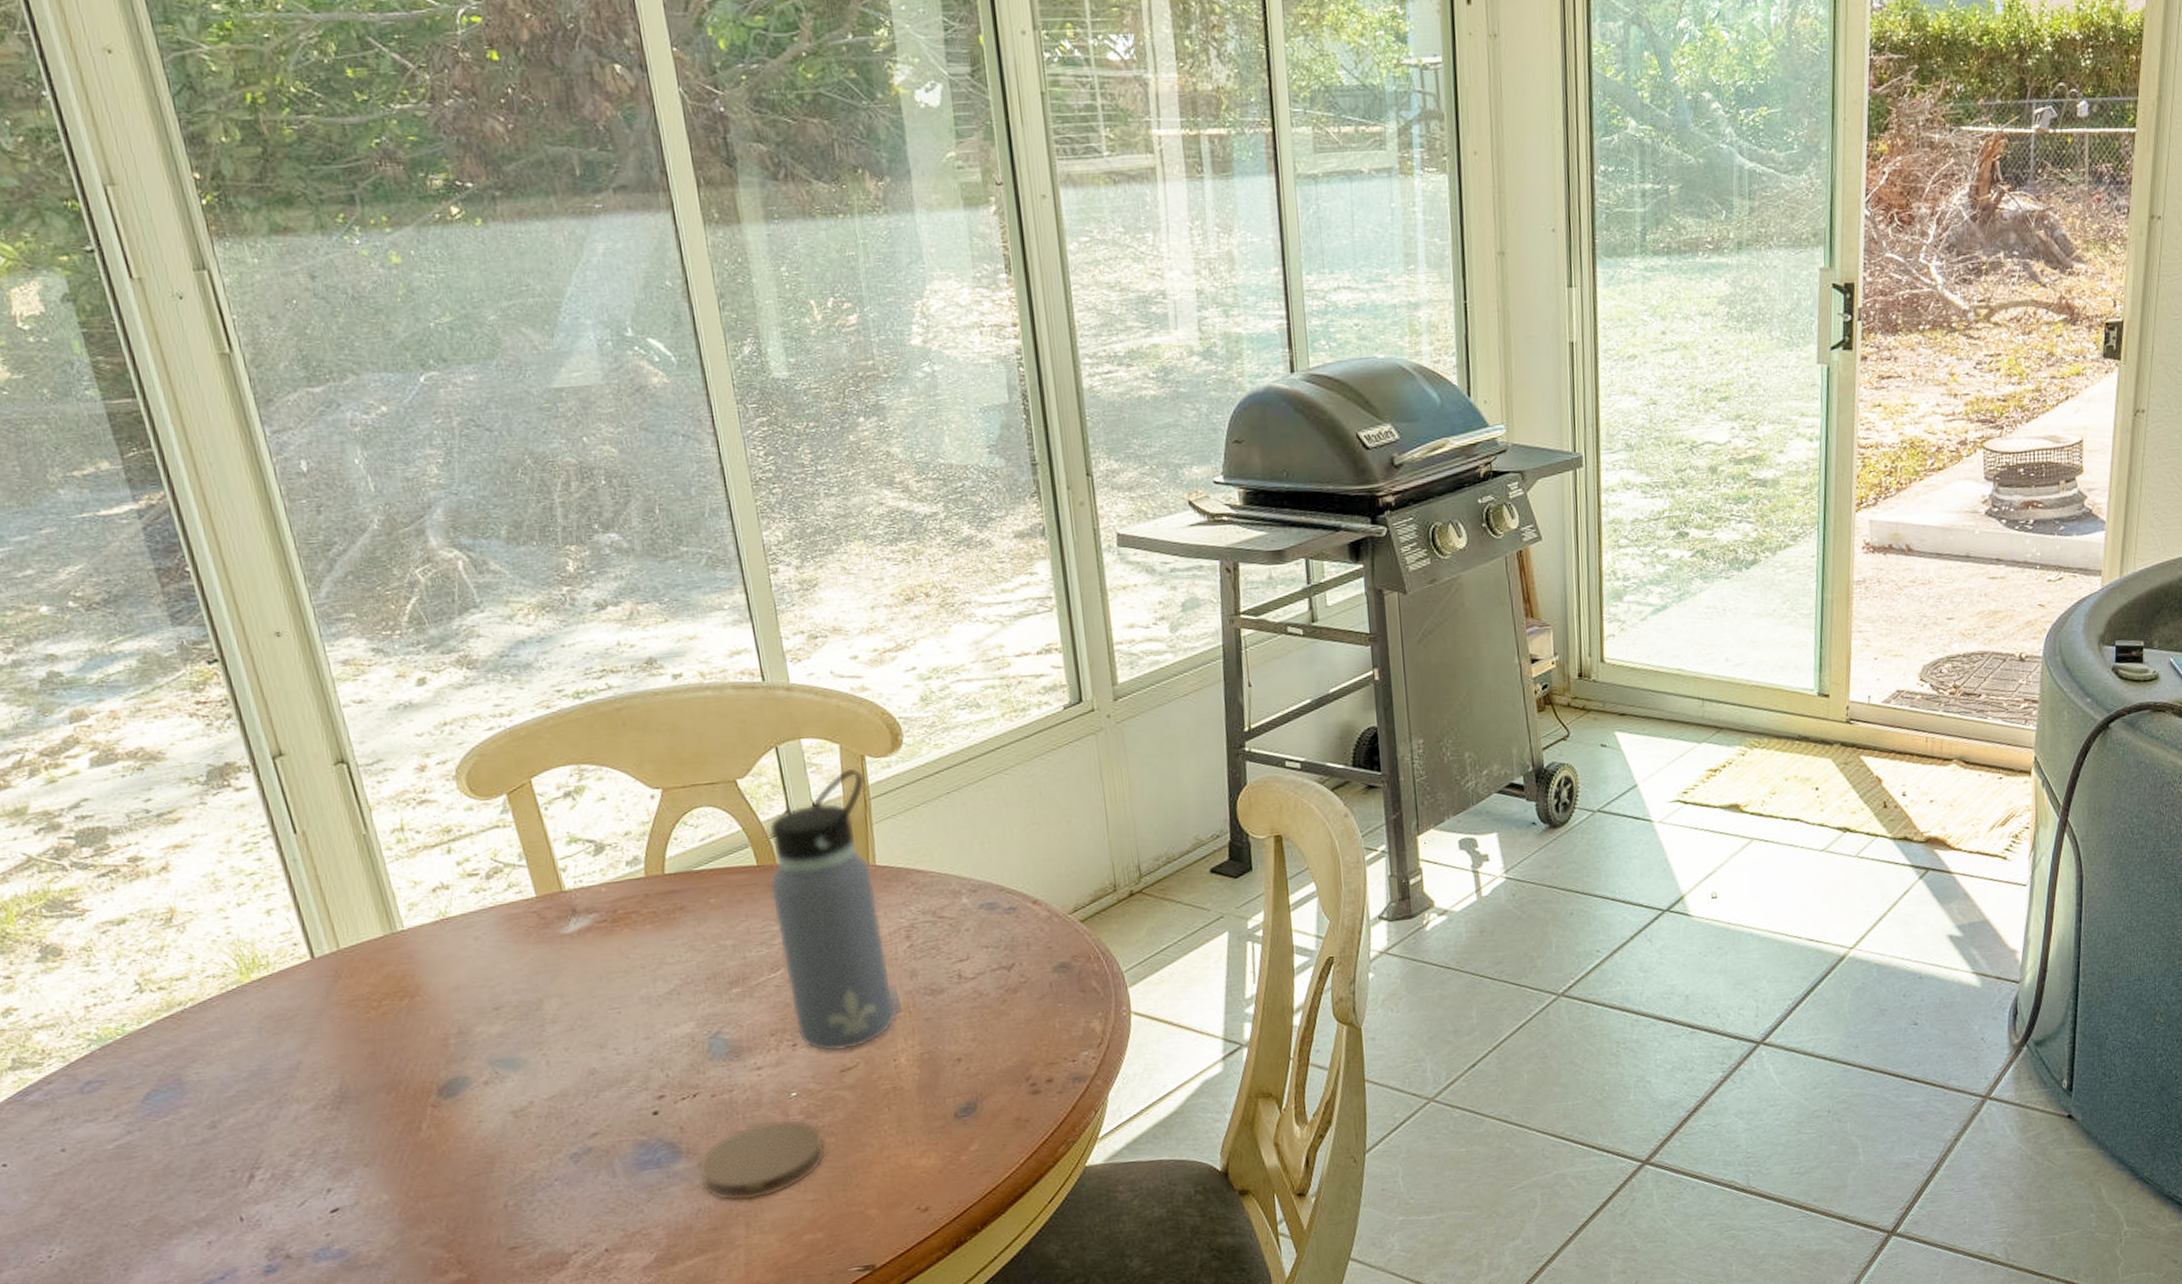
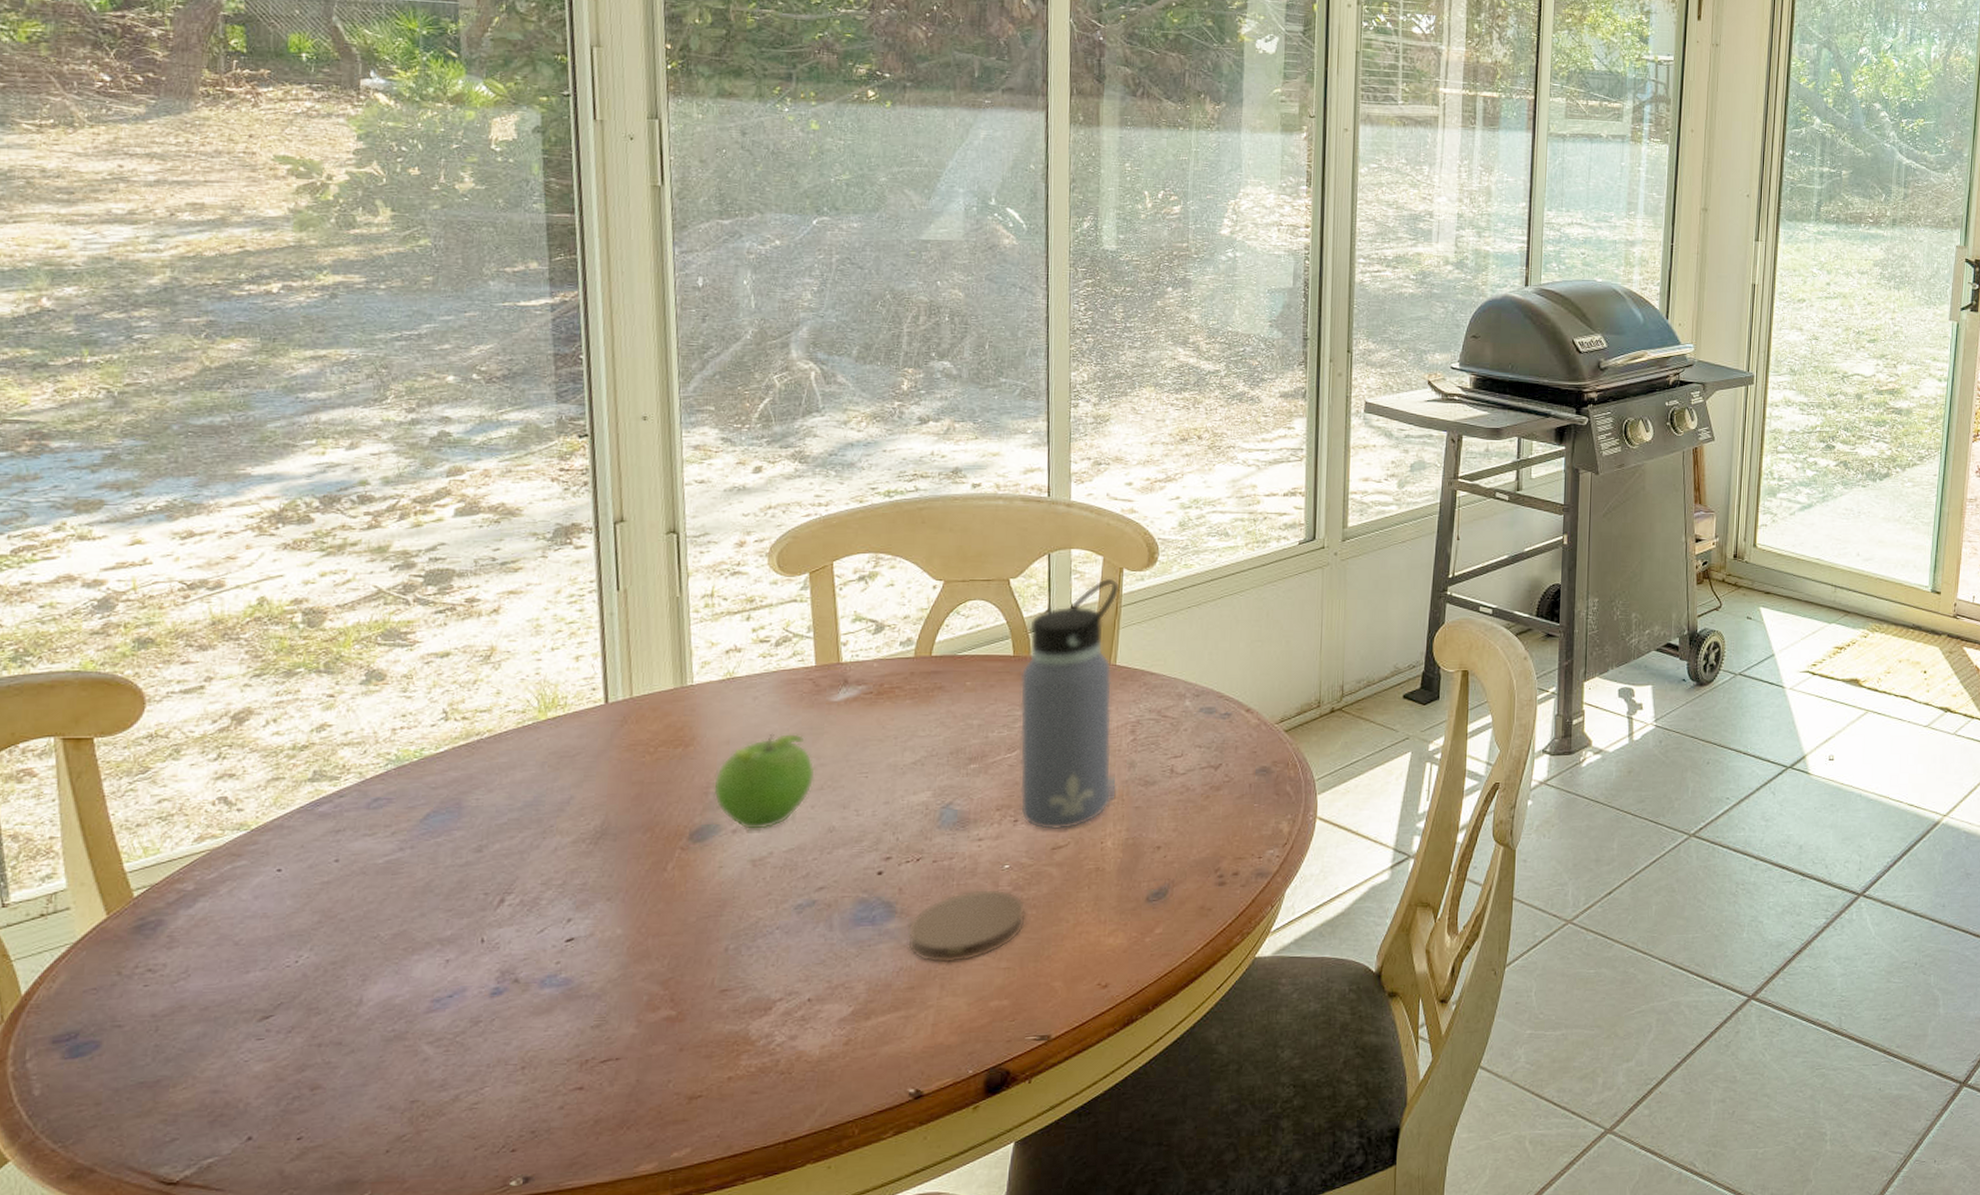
fruit: none [451,972,563,1080] -> present [712,733,815,831]

